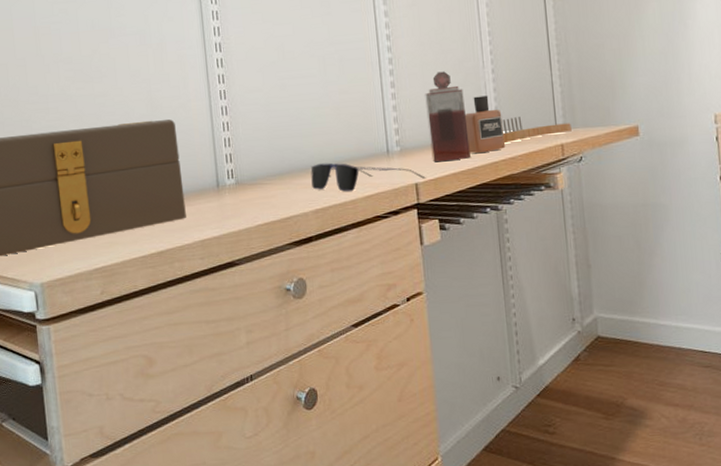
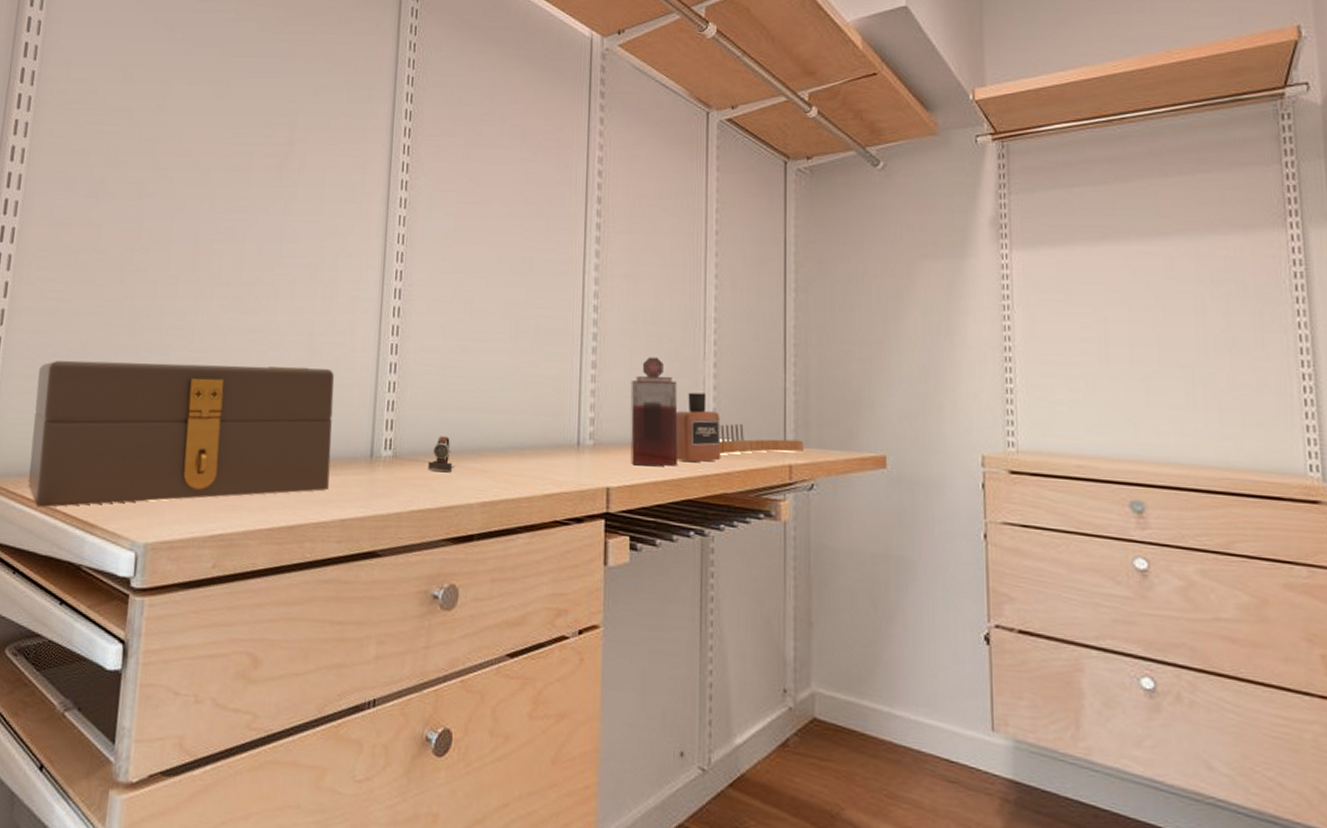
watch: none [266,161,288,190] -> present [428,436,455,471]
sunglasses: present [310,162,426,193] -> none [482,446,620,487]

